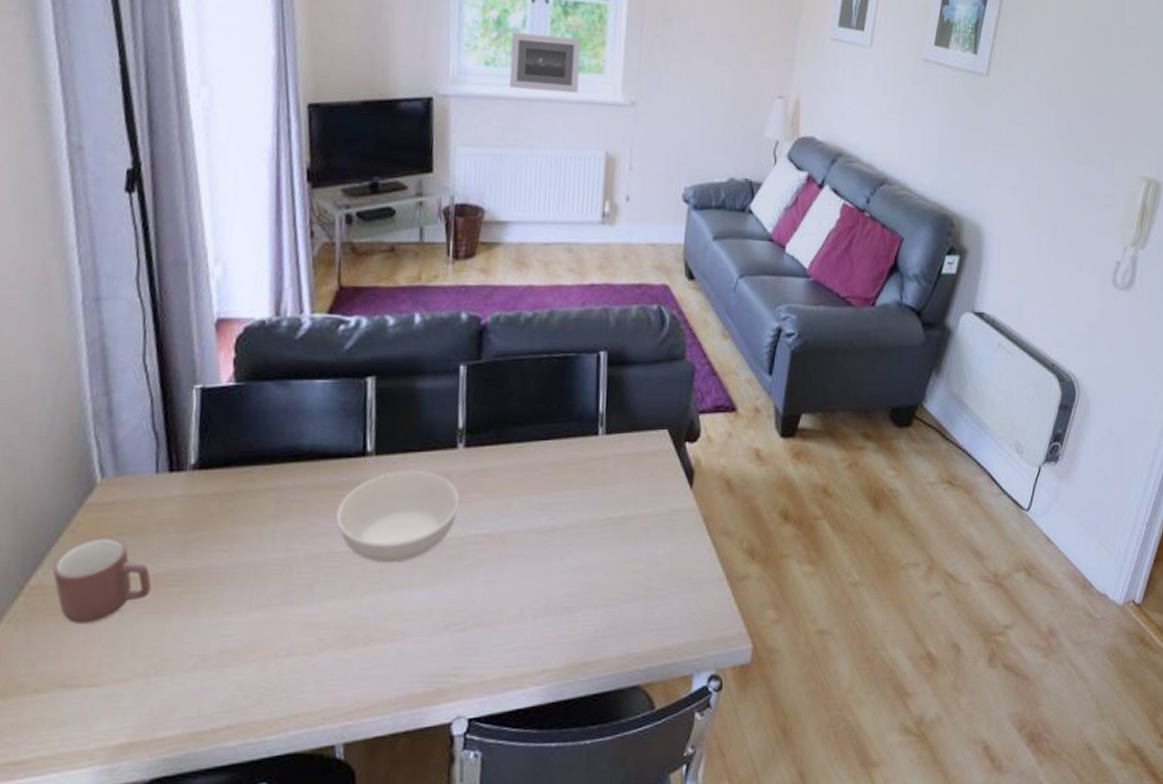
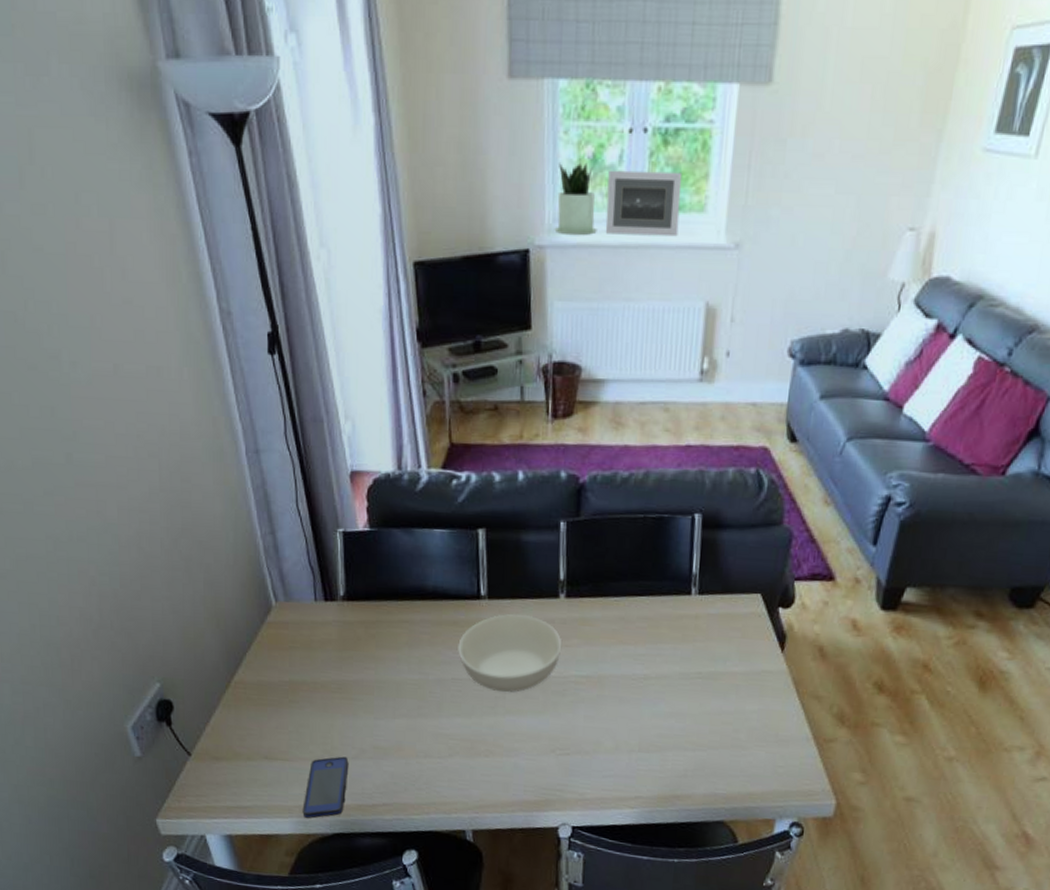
mug: present [52,537,151,625] -> none [249,649,319,715]
mobile phone: none [109,669,183,765] -> present [302,756,349,819]
planter: none [458,23,501,89] -> present [554,162,597,236]

